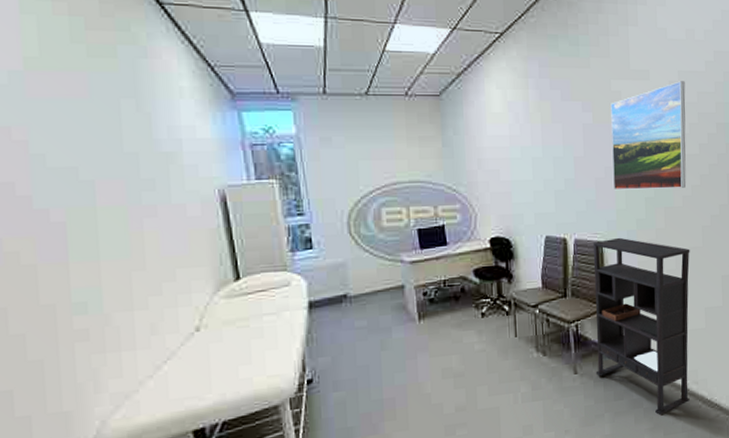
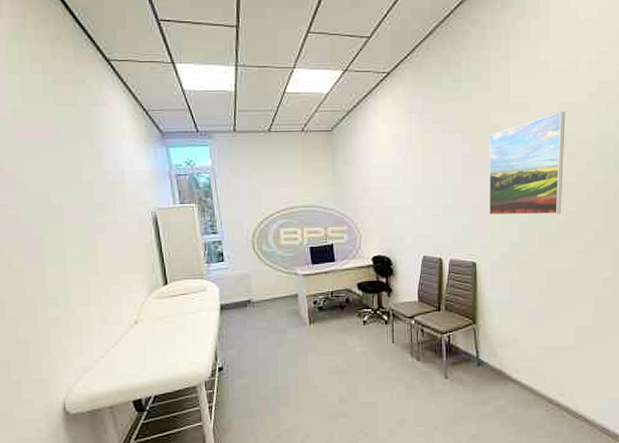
bookshelf: present [592,237,690,416] -> none [465,259,562,422]

